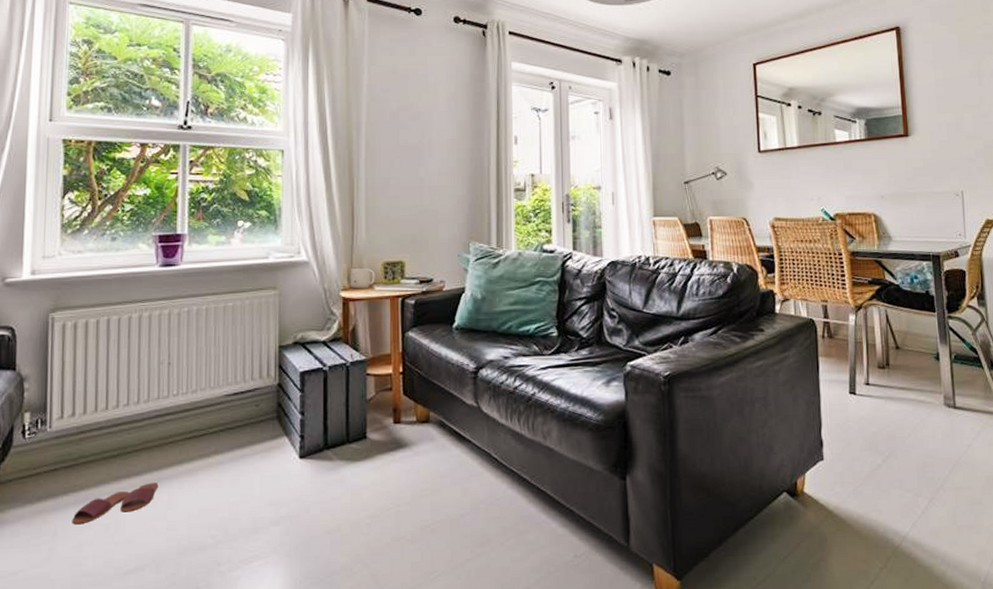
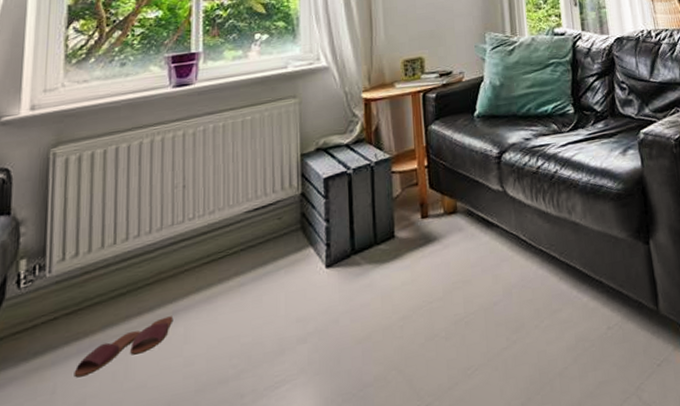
mug: present [350,267,375,289] -> none [370,66,396,89]

